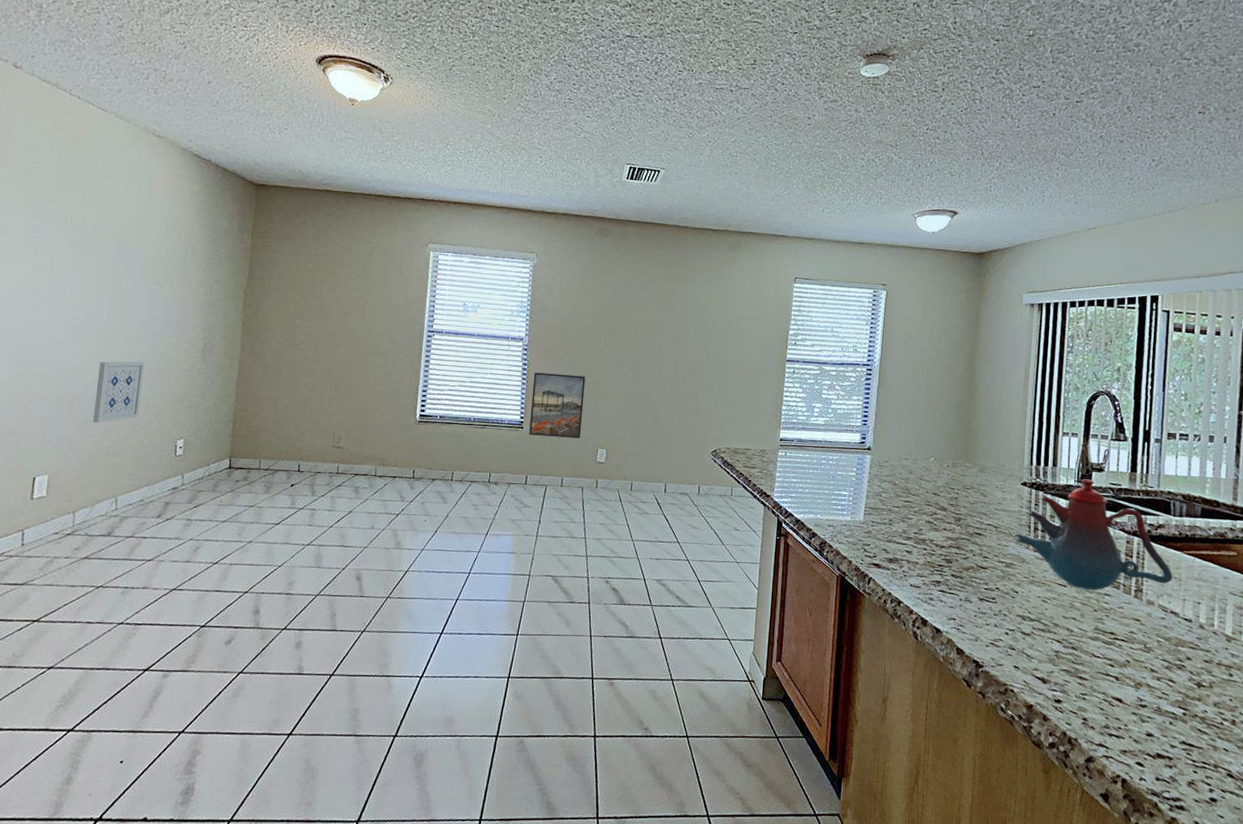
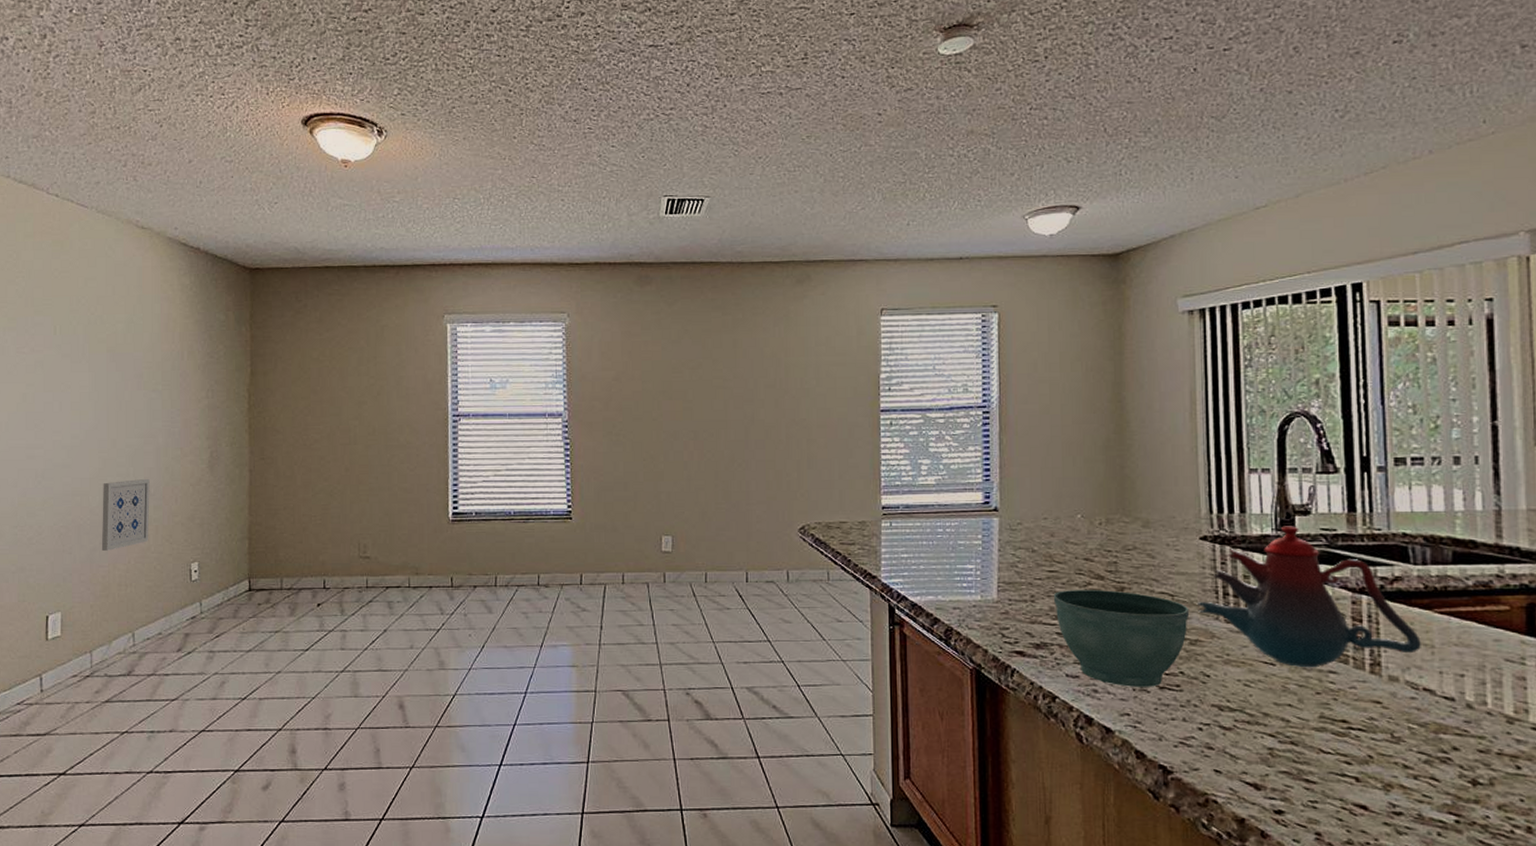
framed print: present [529,372,586,439] -> none [578,451,640,526]
flower pot: none [906,517,1008,598] -> present [1053,589,1190,687]

